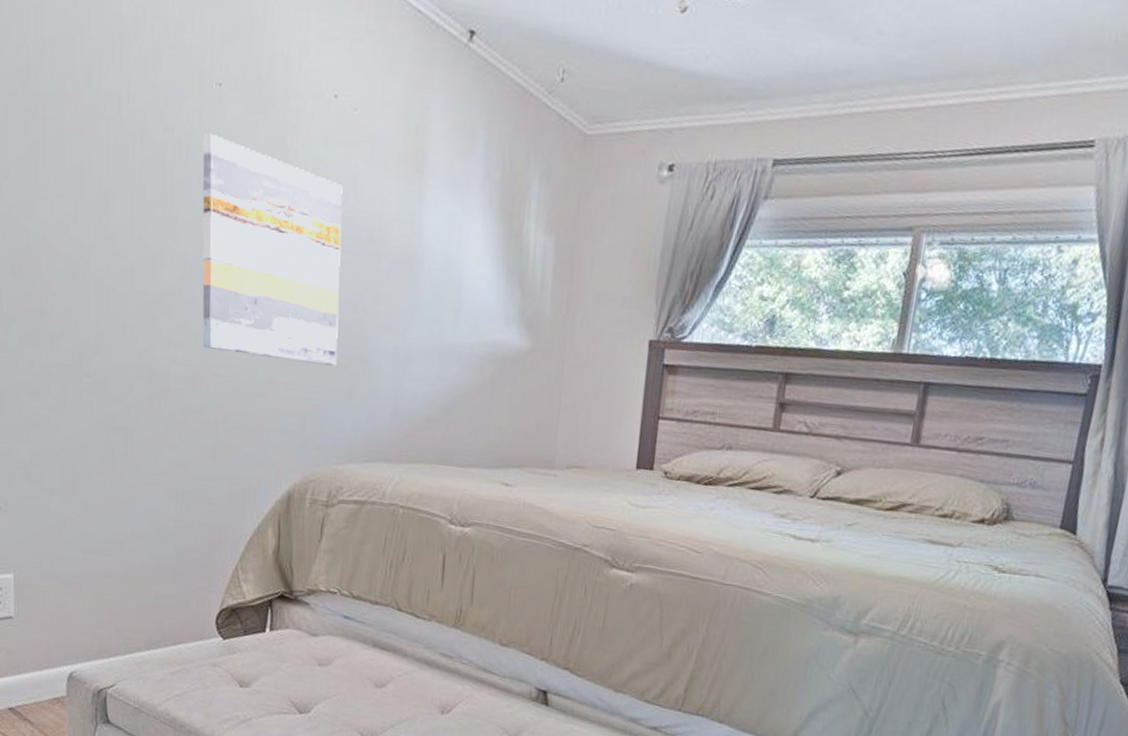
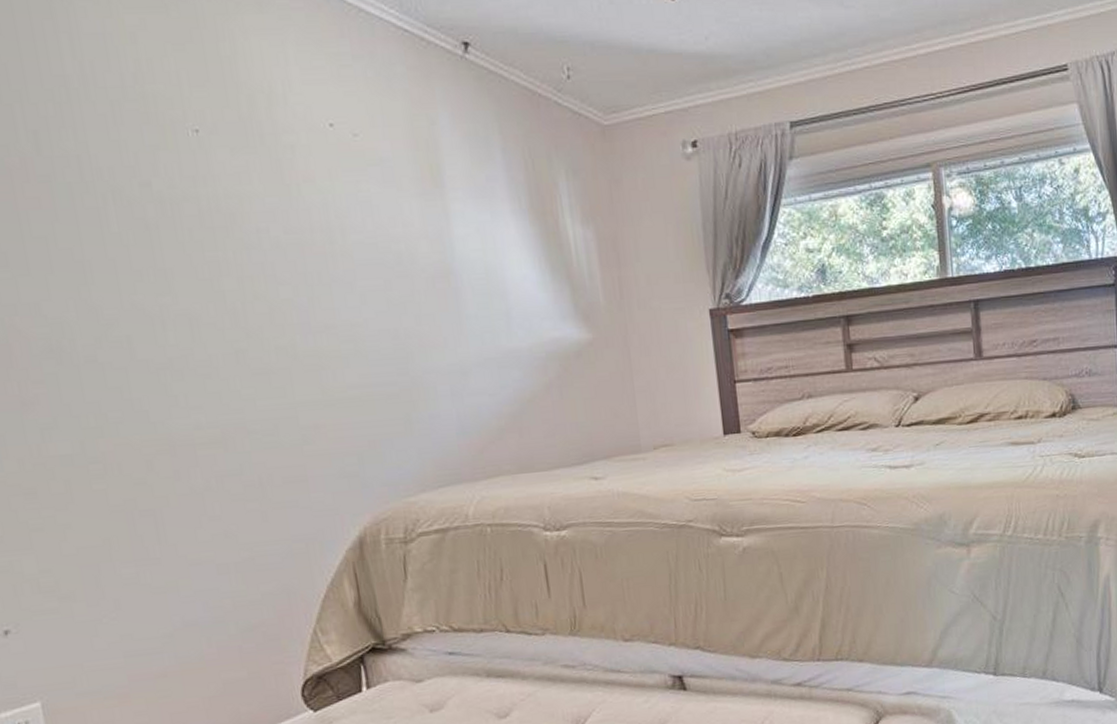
wall art: present [202,133,343,366] -> none [187,182,387,406]

